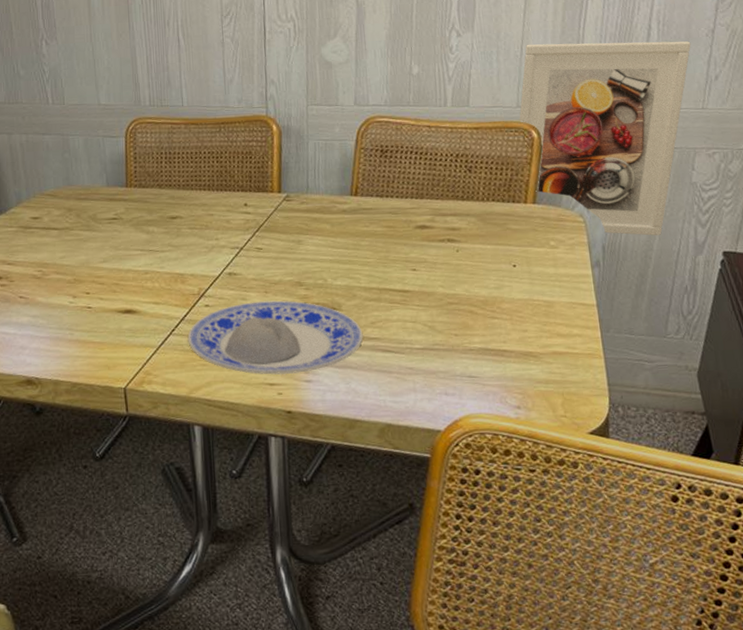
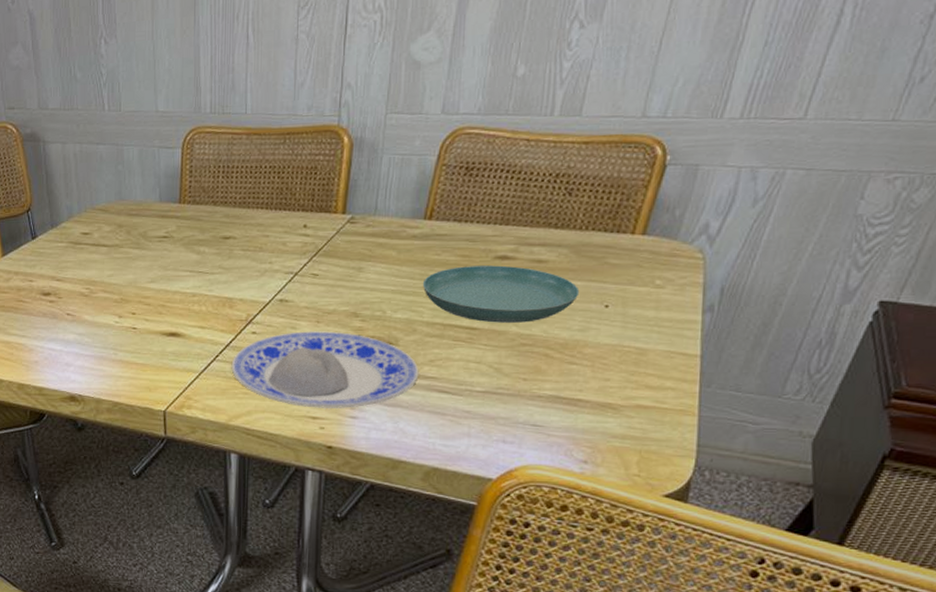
saucer: none [356,234,491,285] -> present [422,265,580,323]
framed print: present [518,41,691,236] -> none [640,30,896,279]

